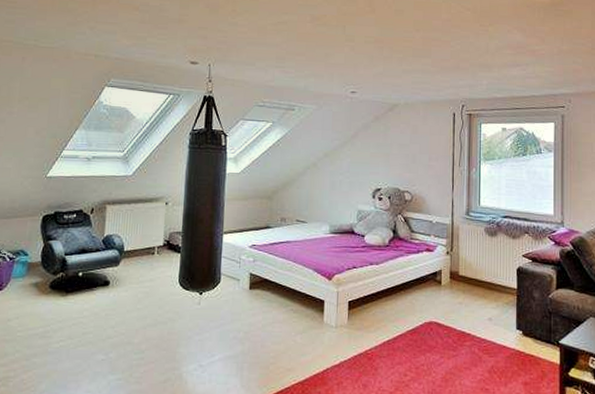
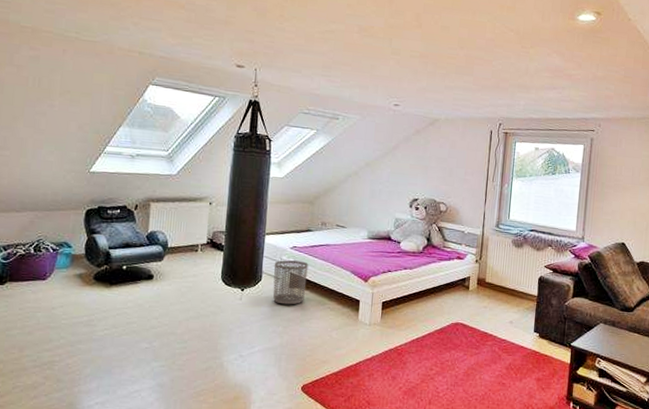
waste bin: none [232,260,269,308] -> present [273,260,308,305]

